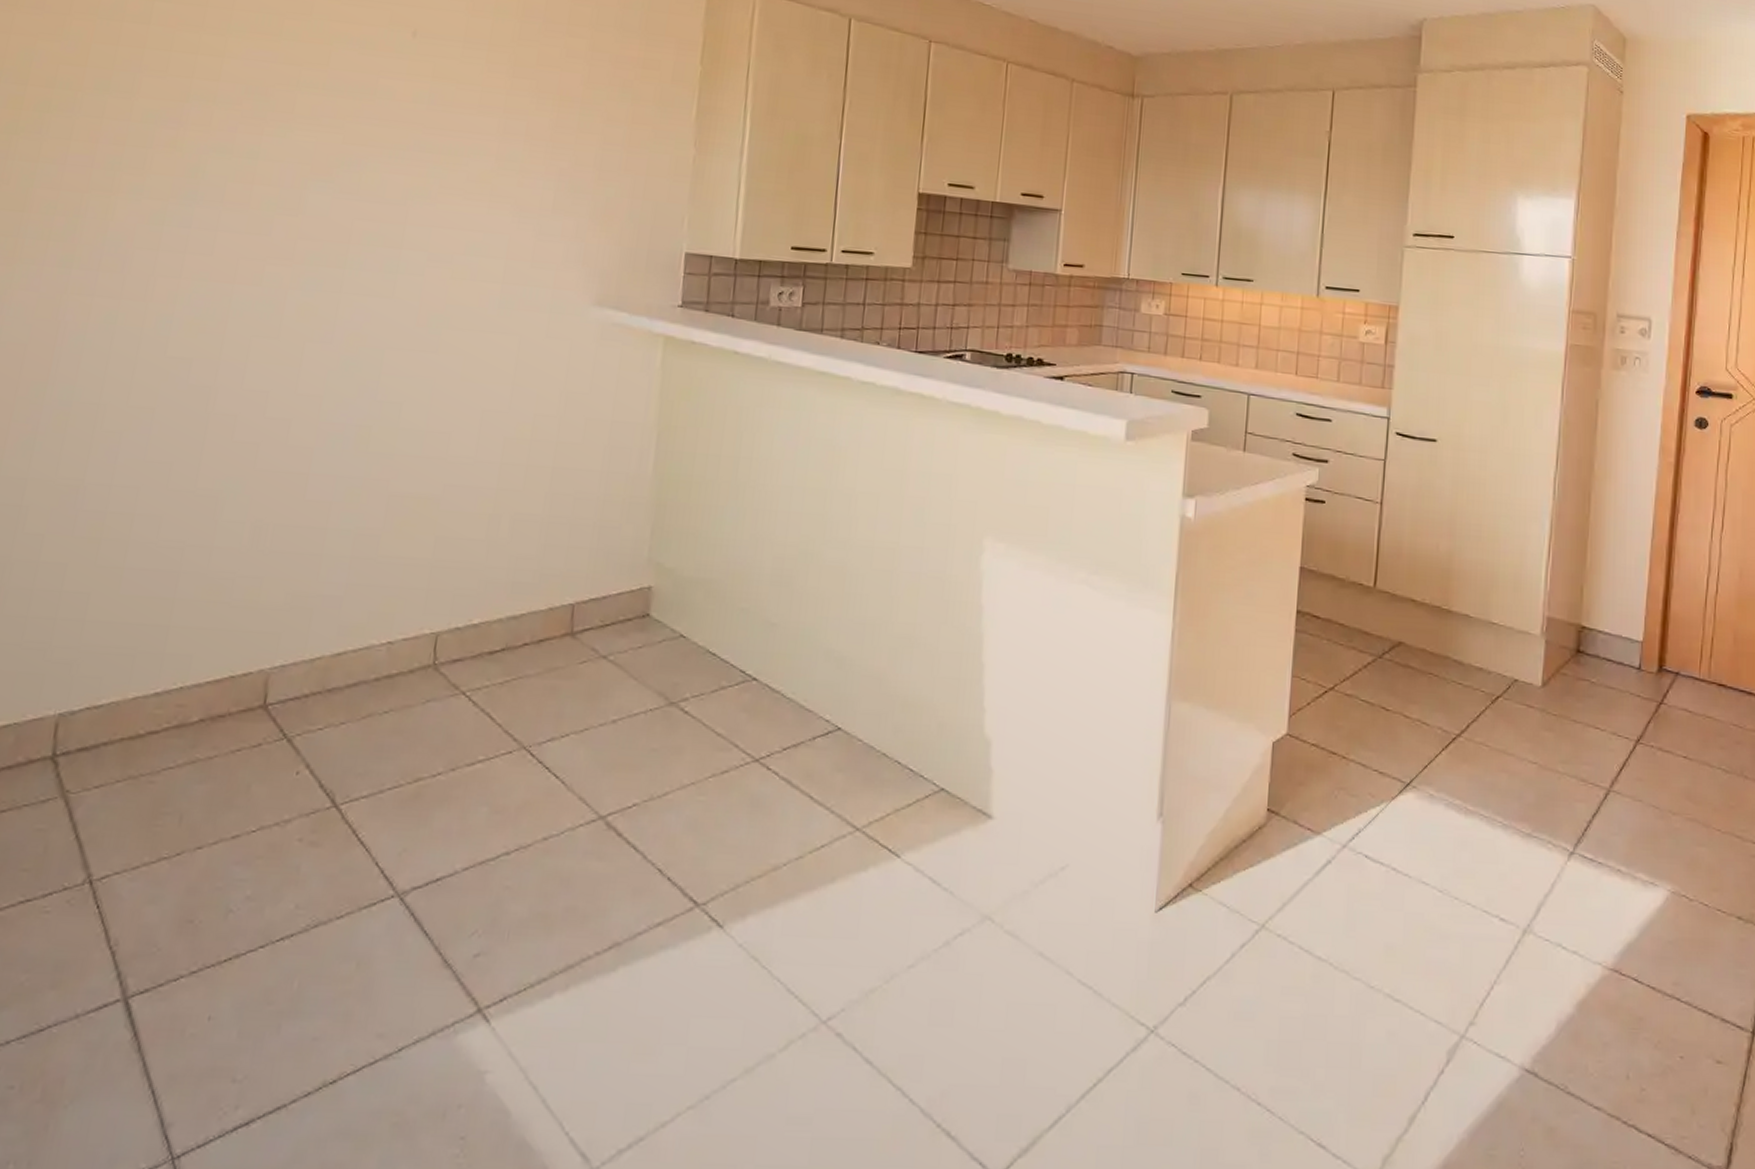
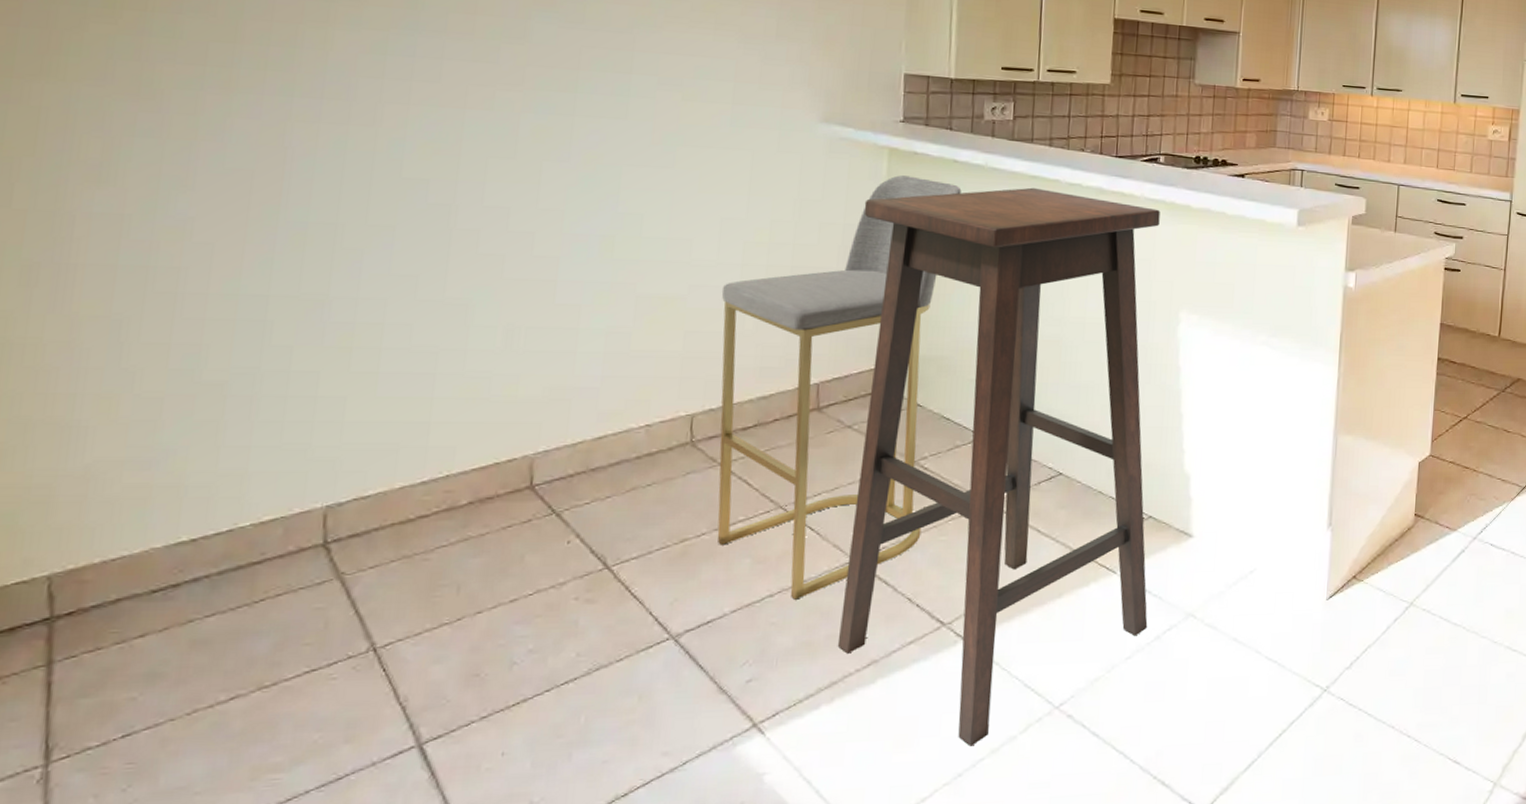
bar stool: none [454,367,741,861] -> present [717,175,962,600]
bar stool: none [576,385,965,1062] -> present [837,187,1160,746]

